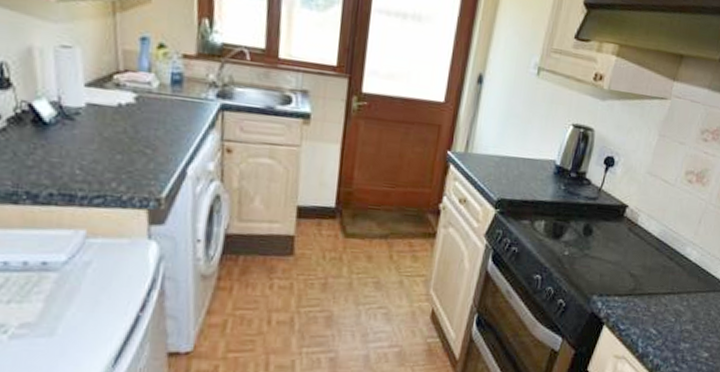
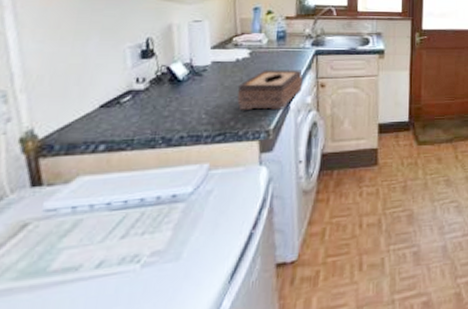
tissue box: none [119,121,204,175] -> present [237,70,303,111]

